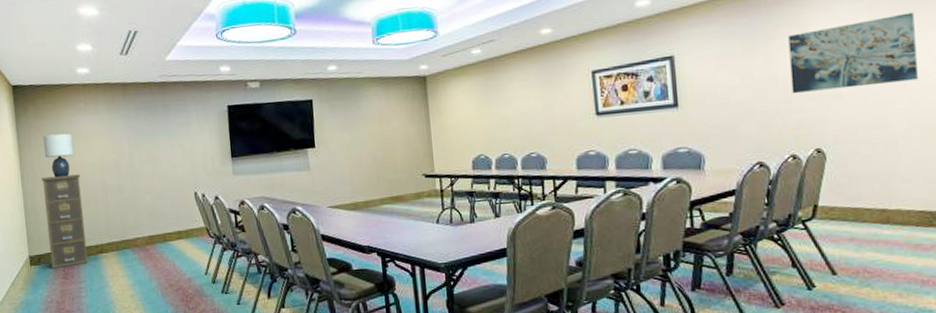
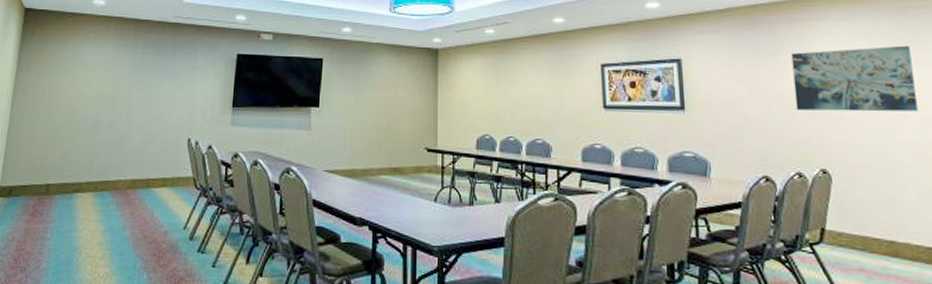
filing cabinet: present [41,174,88,269] -> none [21,104,73,204]
lamp: present [42,133,74,177] -> none [41,61,75,106]

